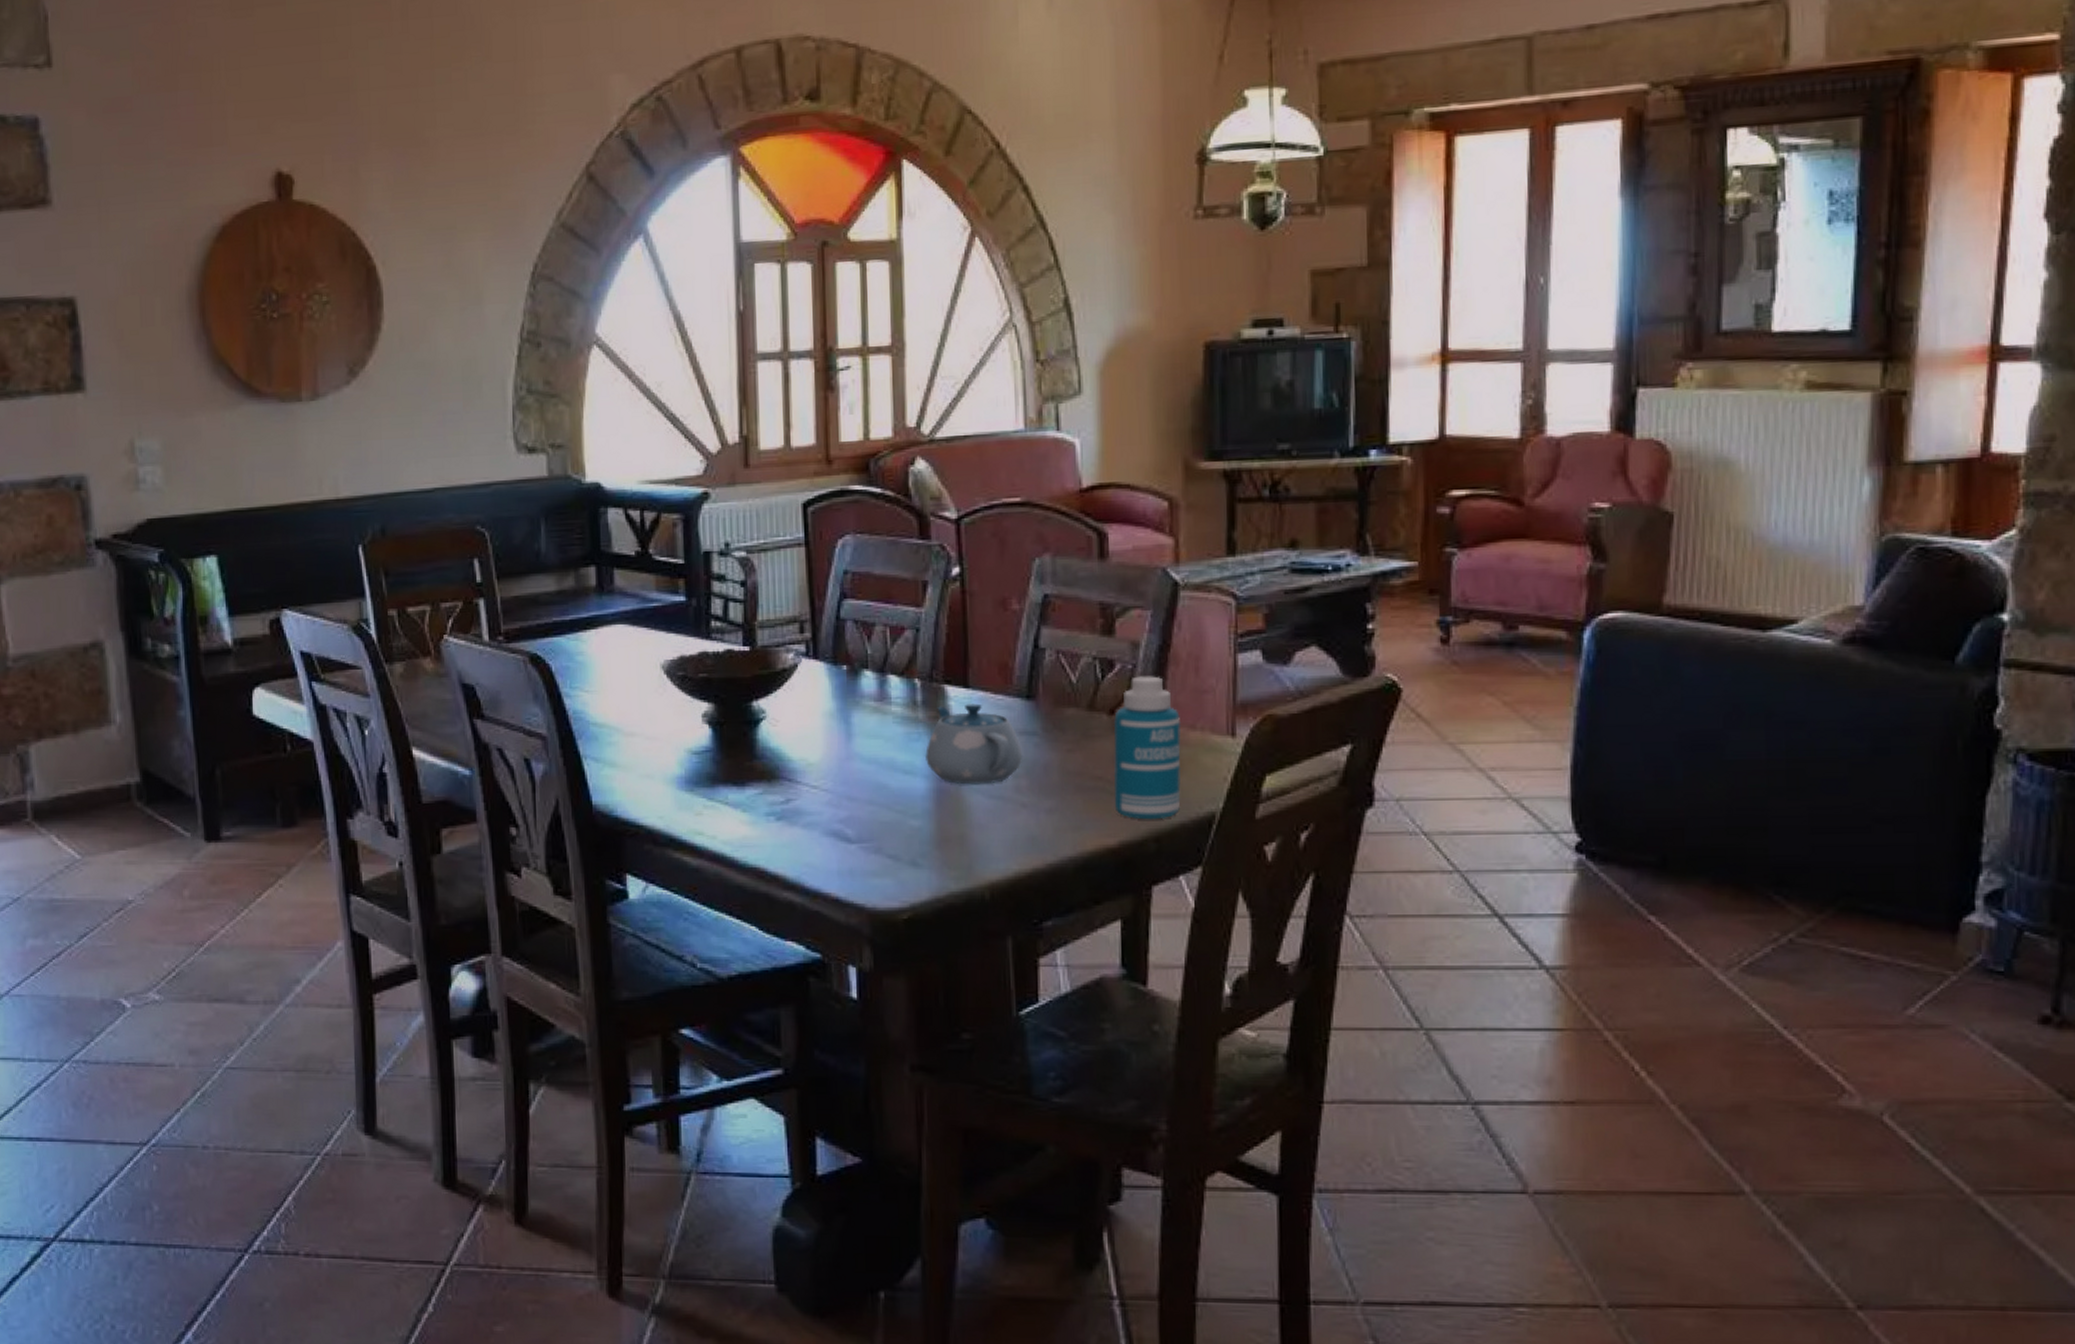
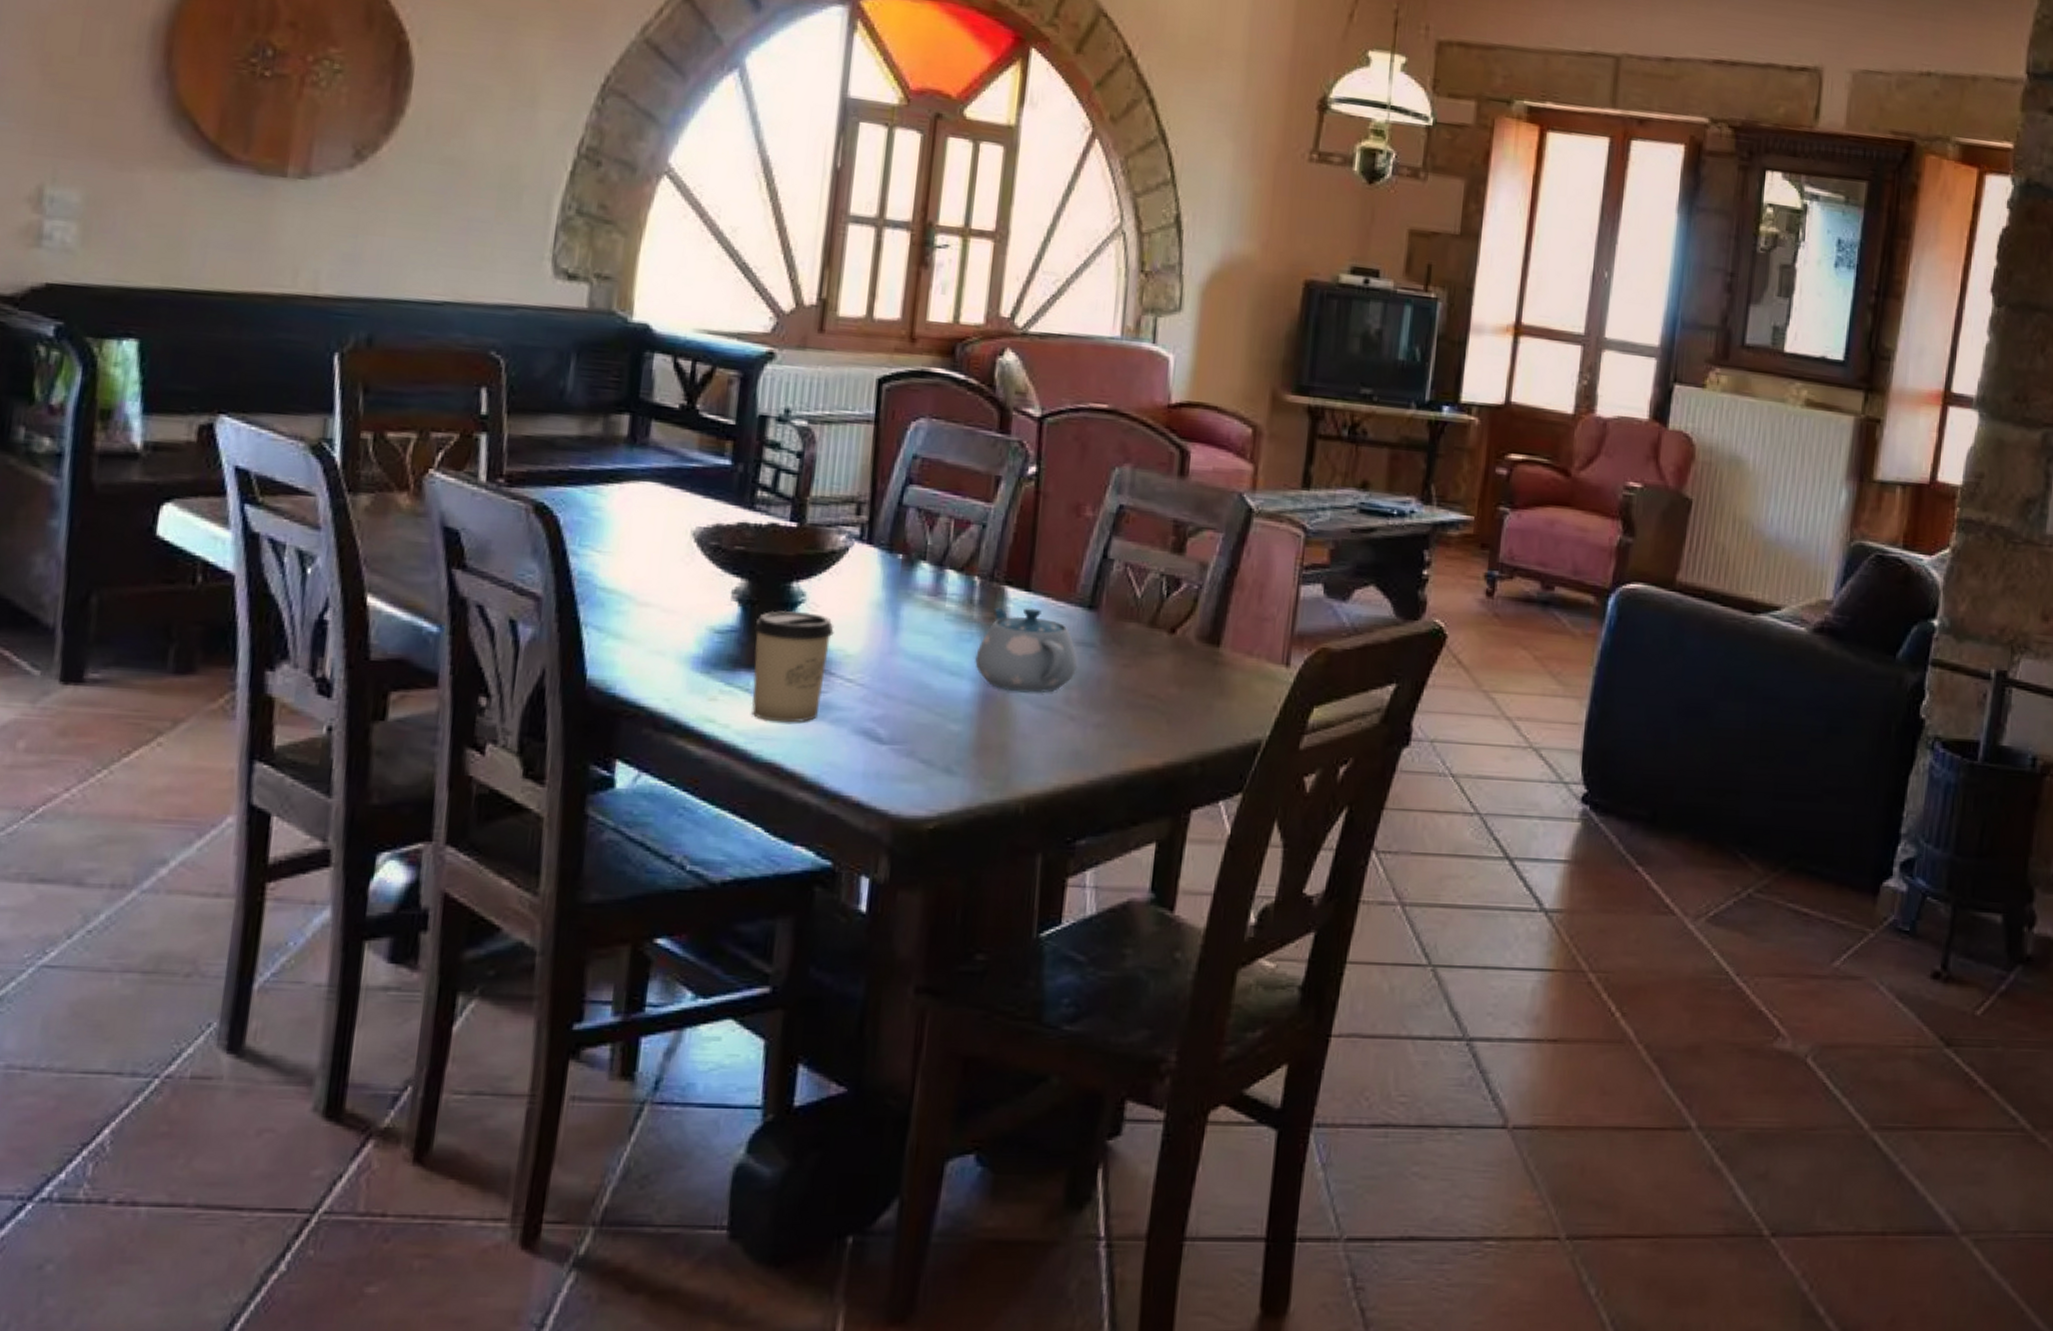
cup: none [725,728,795,830] -> present [752,610,835,723]
bottle: present [1113,676,1182,820] -> none [1163,597,1240,743]

